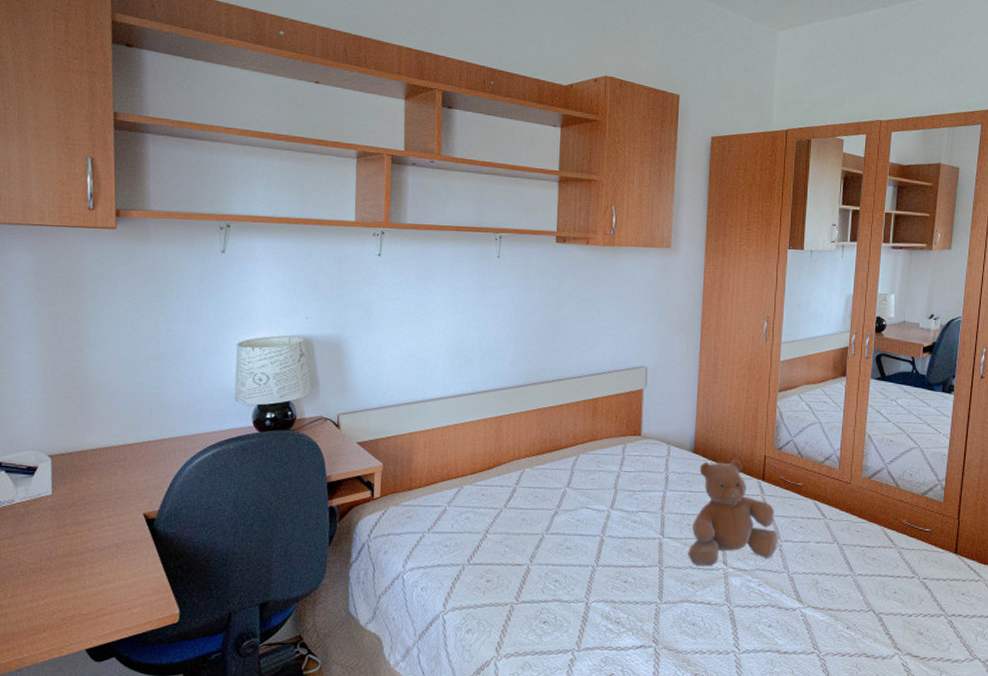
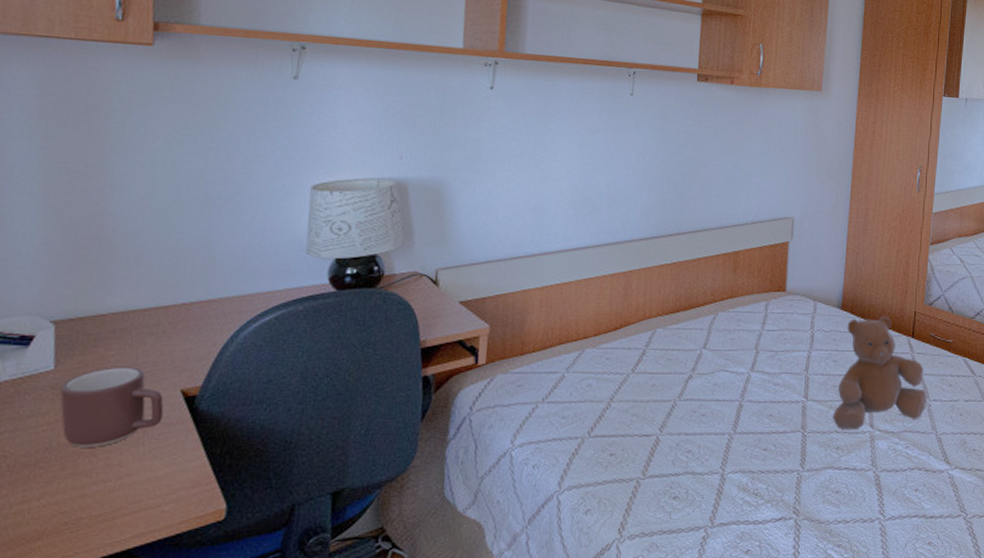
mug: none [56,493,131,559] -> present [60,366,164,447]

